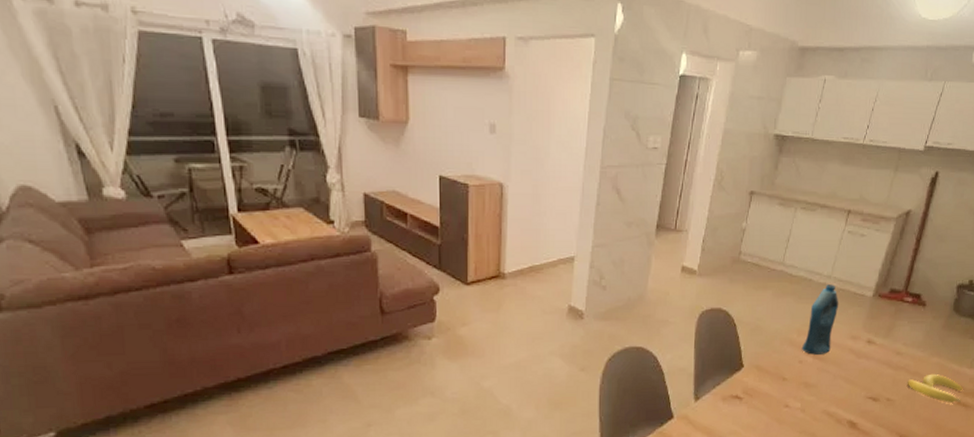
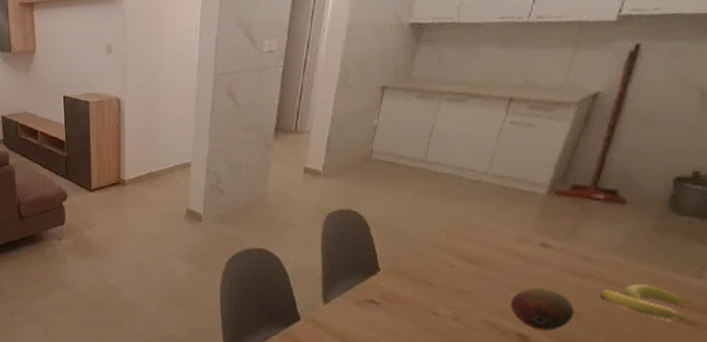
bottle: present [801,284,839,355] -> none [451,182,500,259]
fruit: none [843,380,889,417] -> present [509,289,574,330]

